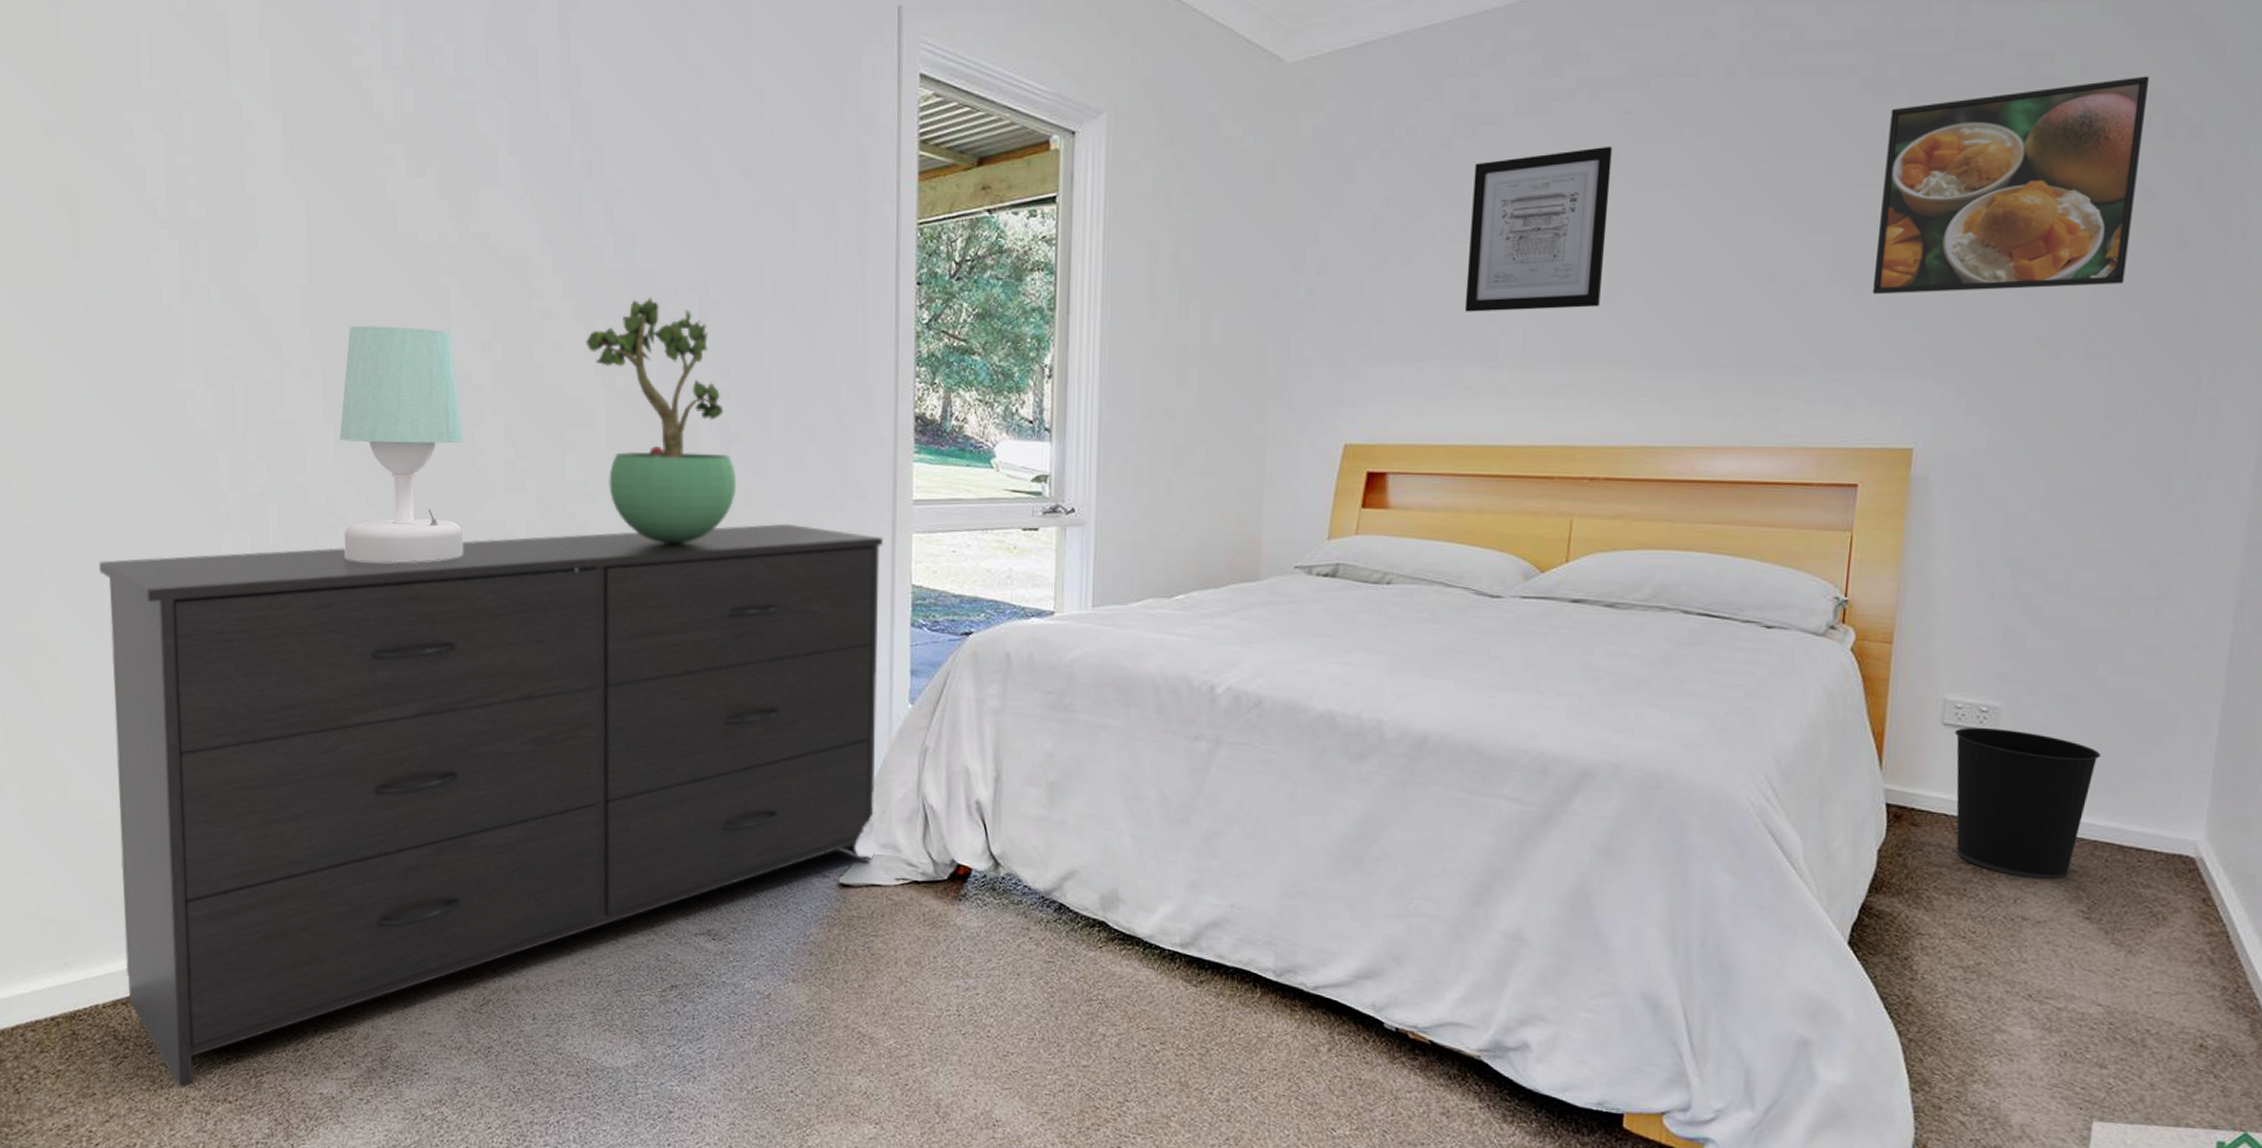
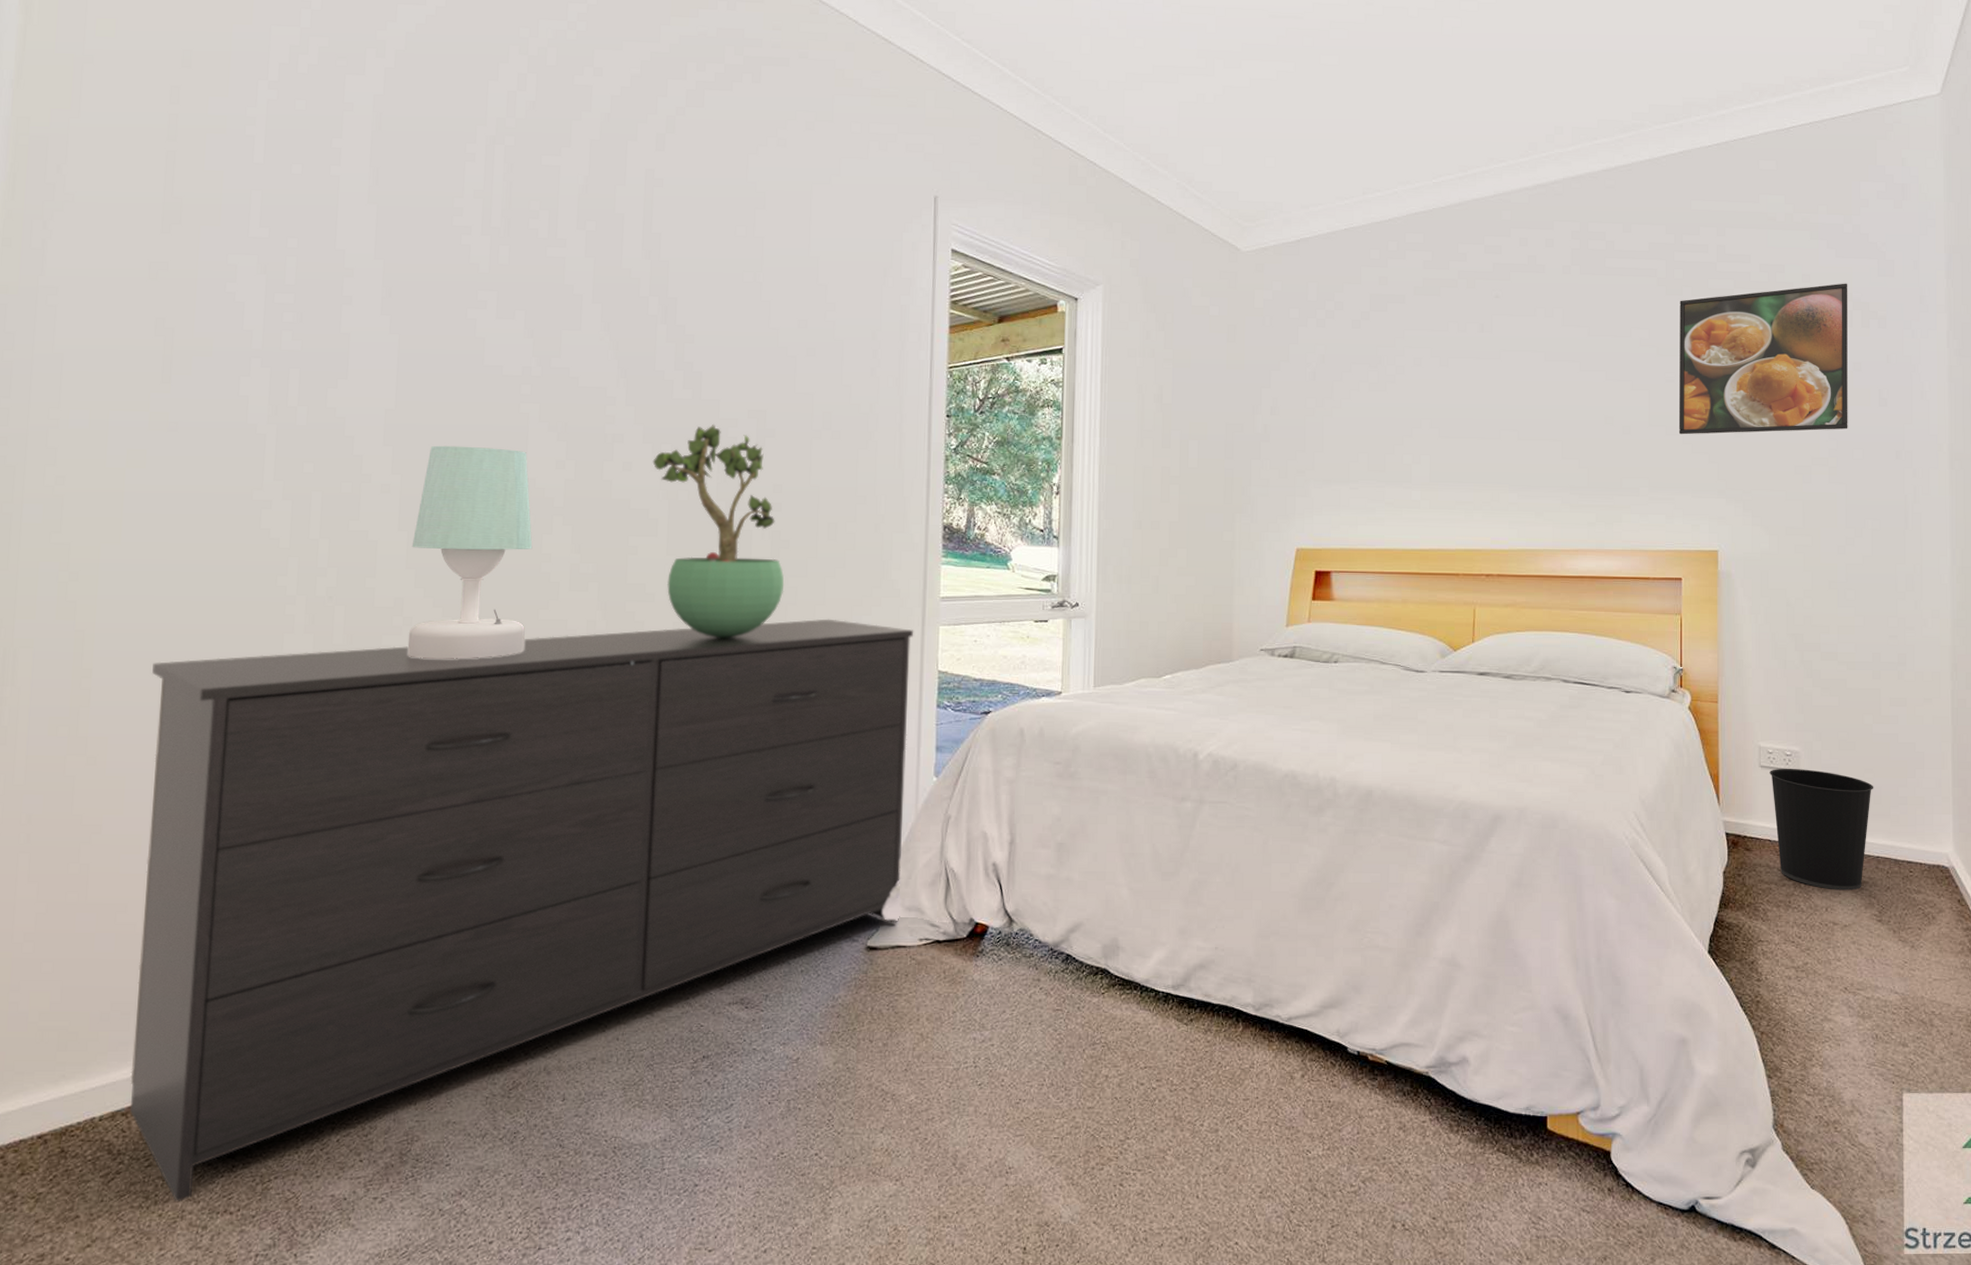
wall art: present [1464,145,1613,312] -> none [1385,321,1487,445]

